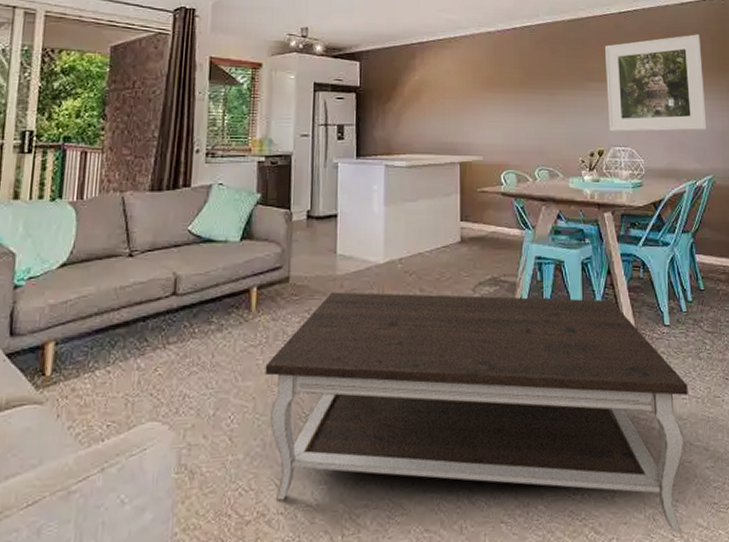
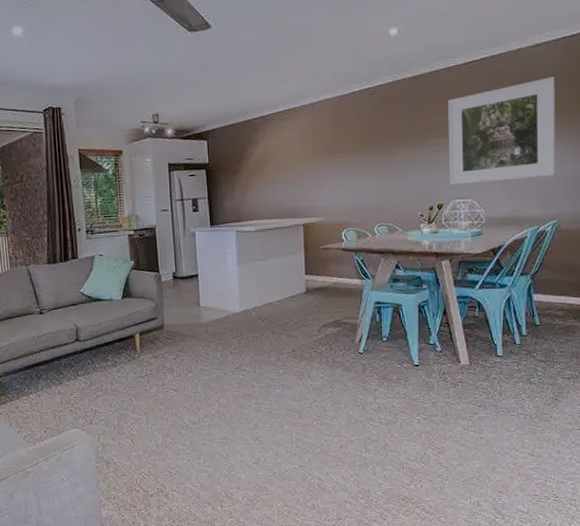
coffee table: present [265,291,688,532] -> none [152,335,517,514]

